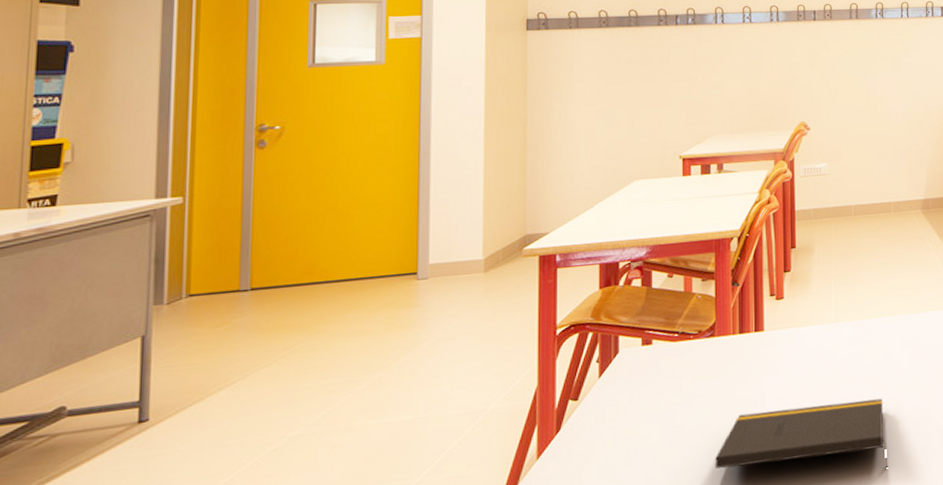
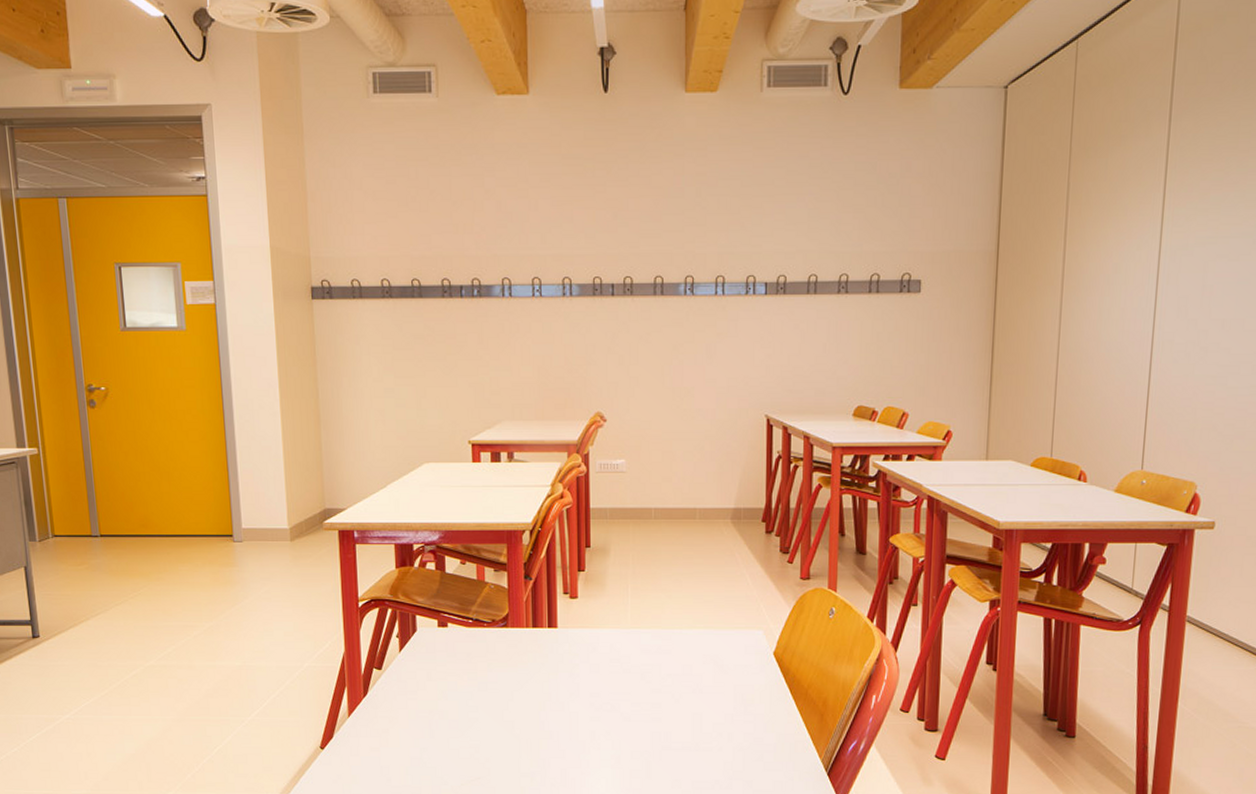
notepad: present [715,398,888,469] -> none [511,705,685,778]

